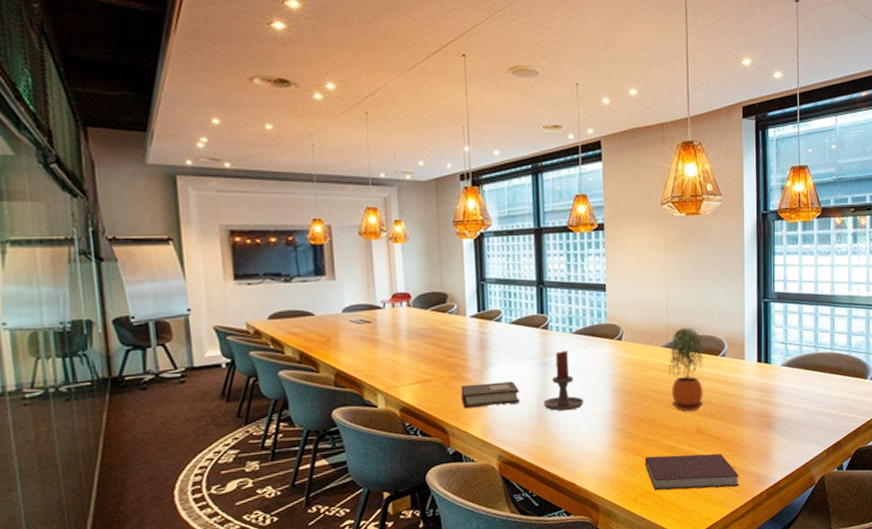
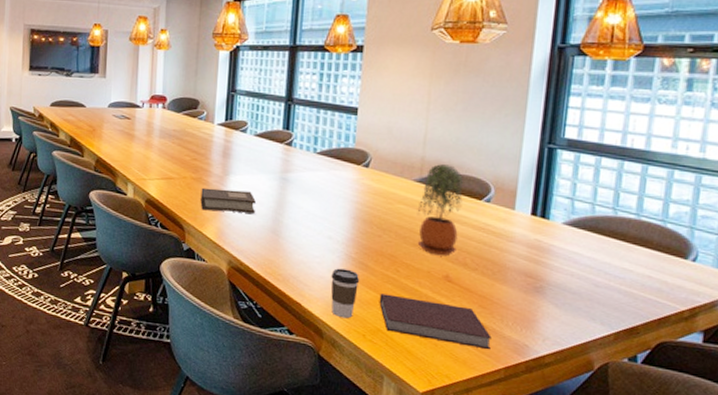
candle holder: present [543,351,585,411] -> none [278,169,321,230]
coffee cup: none [600,440,625,488] -> present [331,268,359,319]

